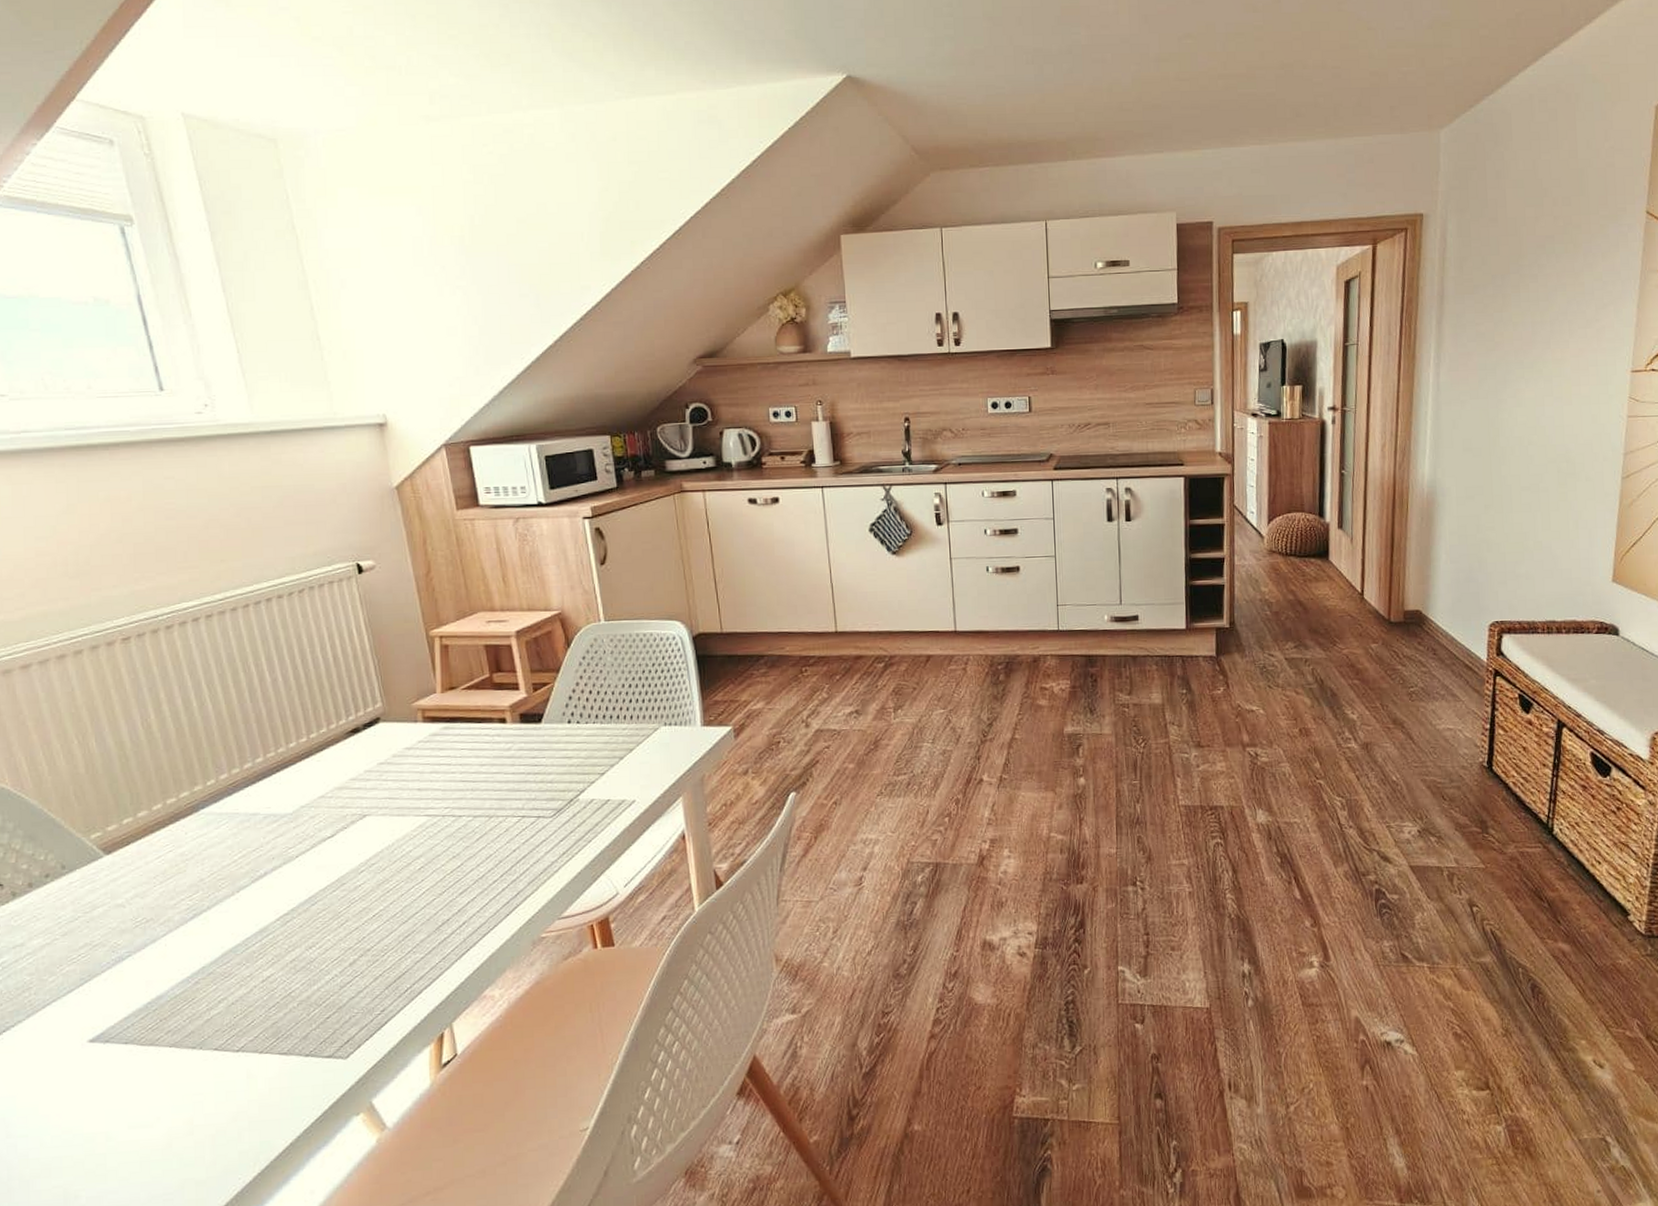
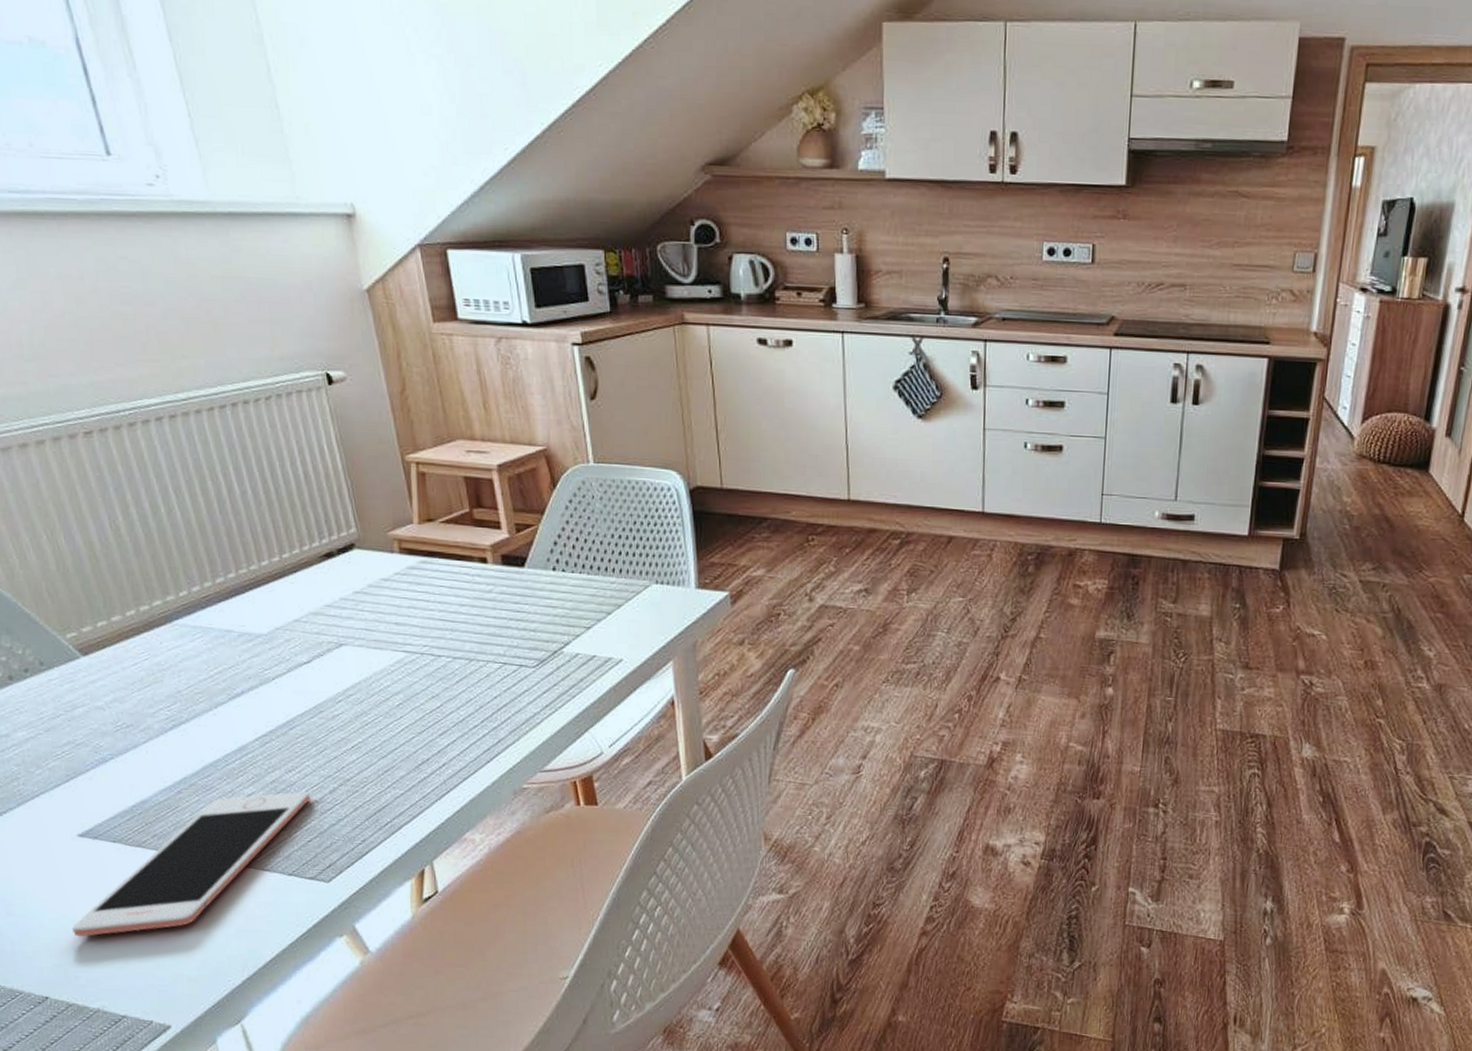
cell phone: none [76,967,330,1152] -> present [72,792,310,937]

